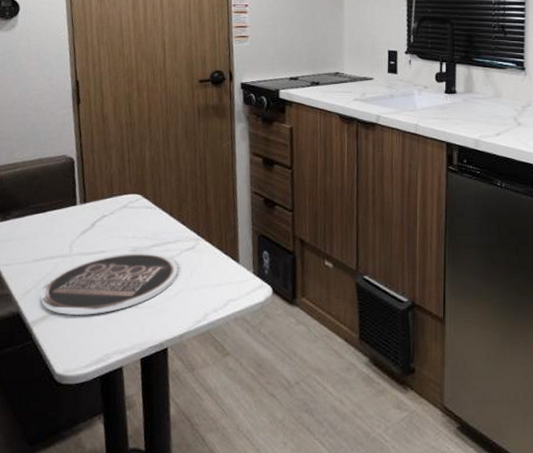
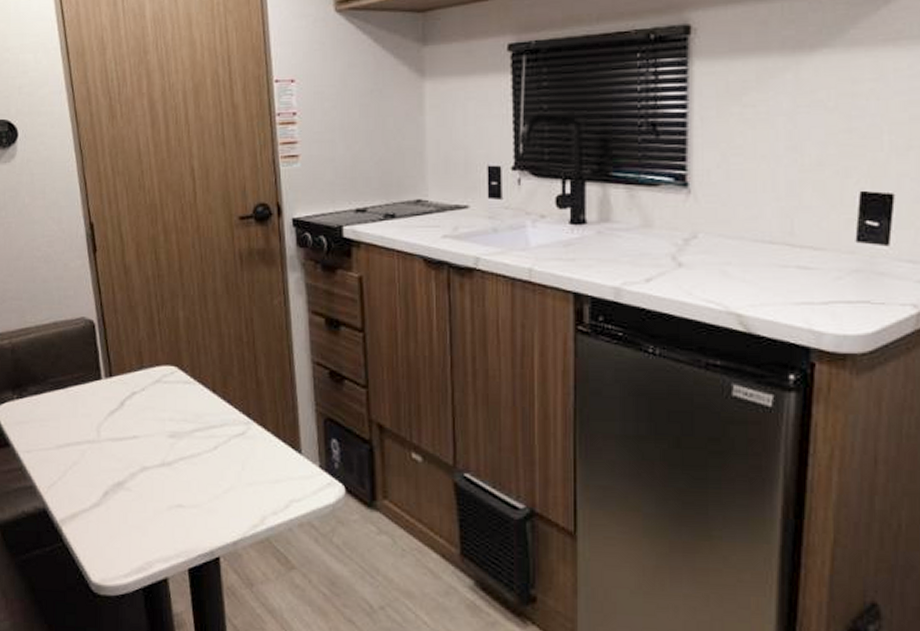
plate: present [40,253,178,315] -> none [67,438,227,514]

